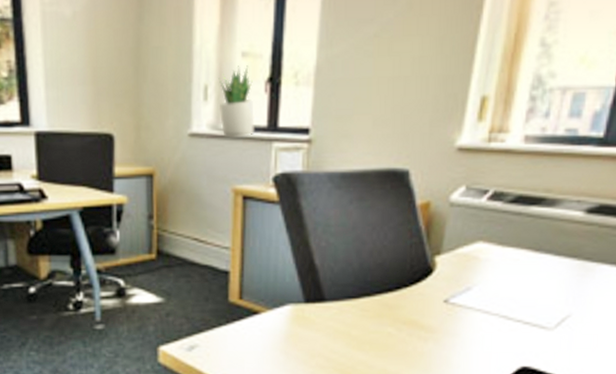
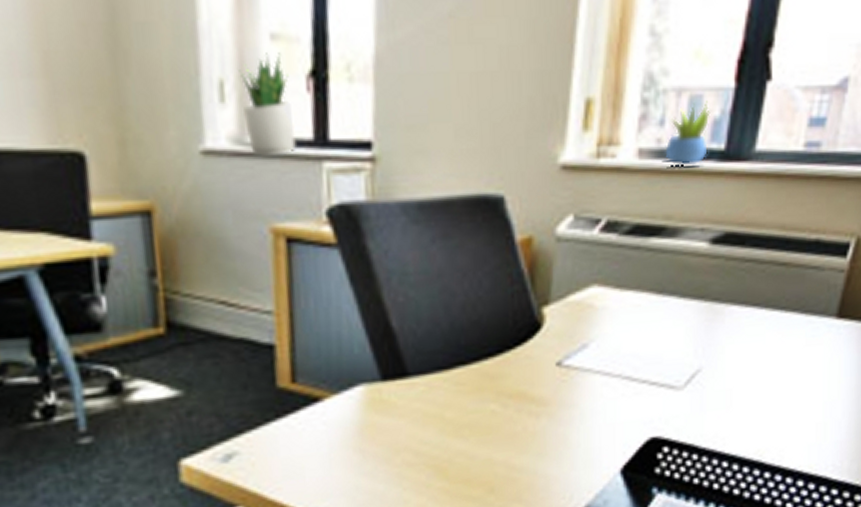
succulent plant: none [548,97,592,150] -> present [665,101,710,166]

